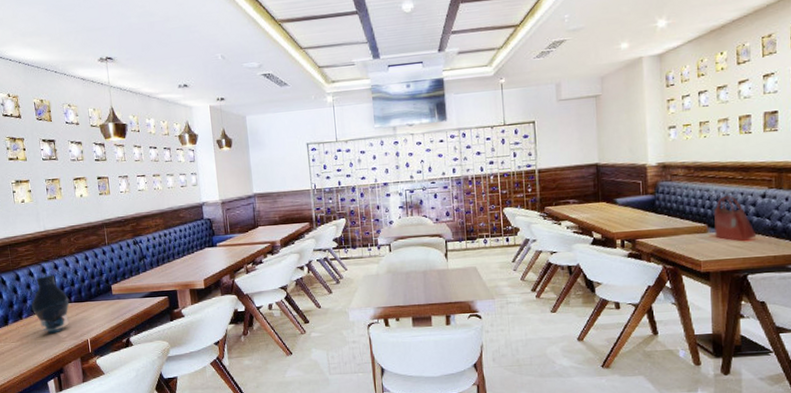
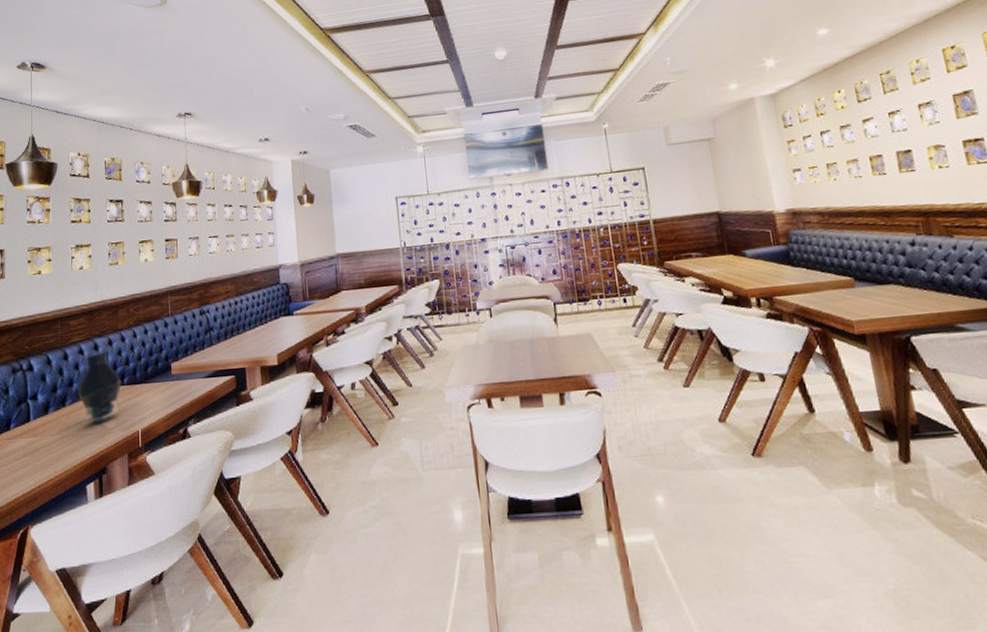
handbag: present [713,195,757,242] -> none [858,243,914,297]

